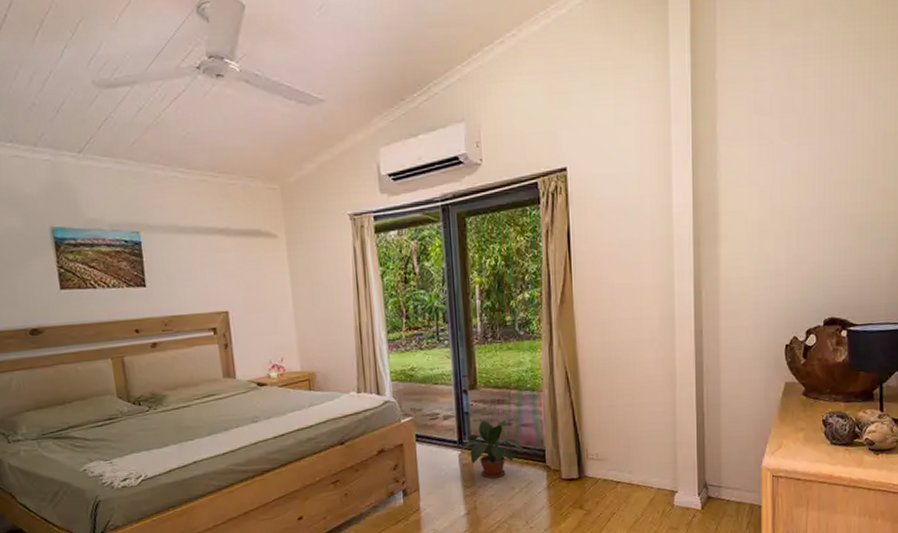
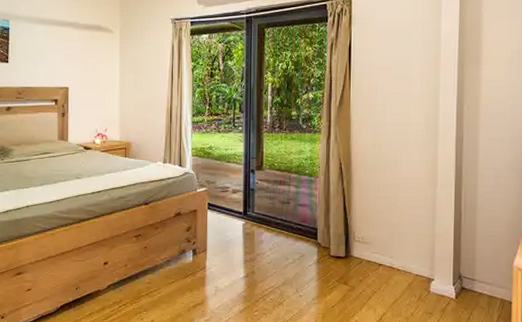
potted plant: present [460,417,524,479] -> none [245,194,299,248]

